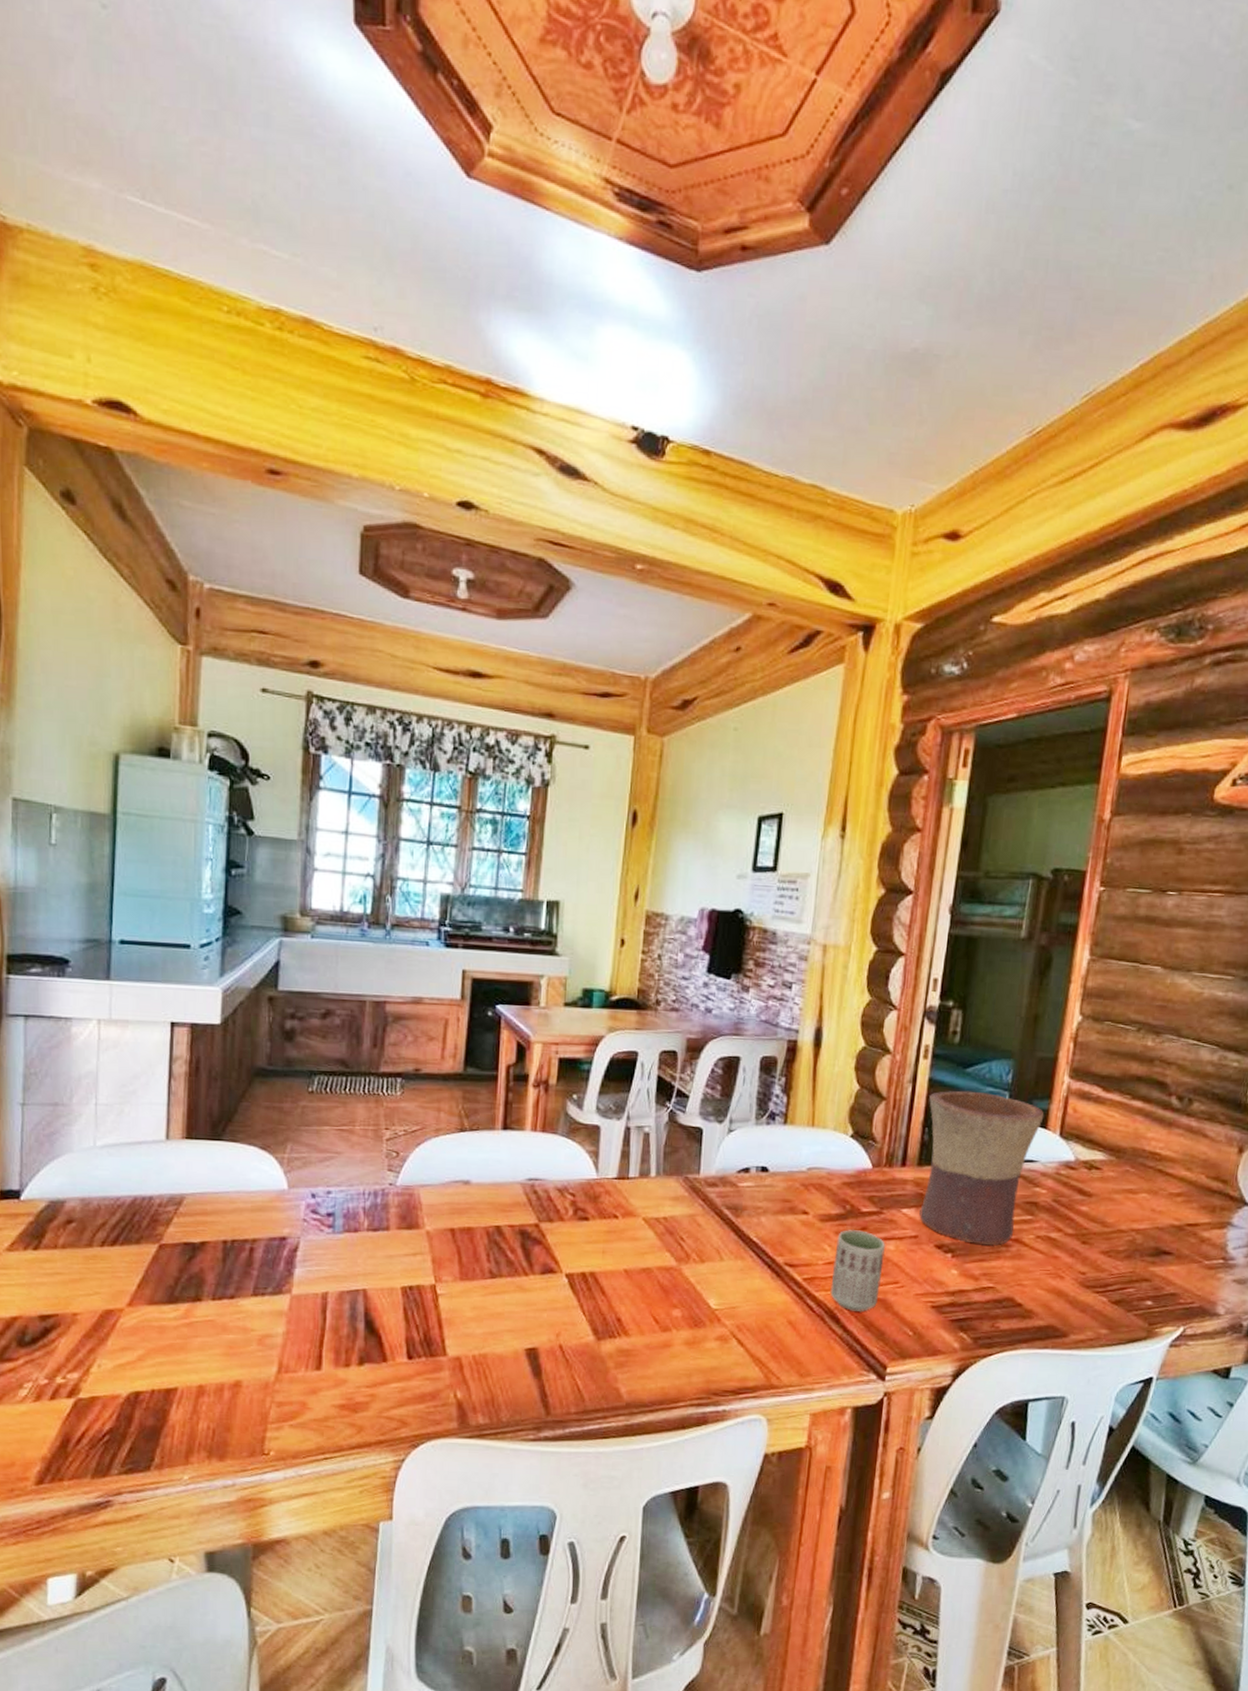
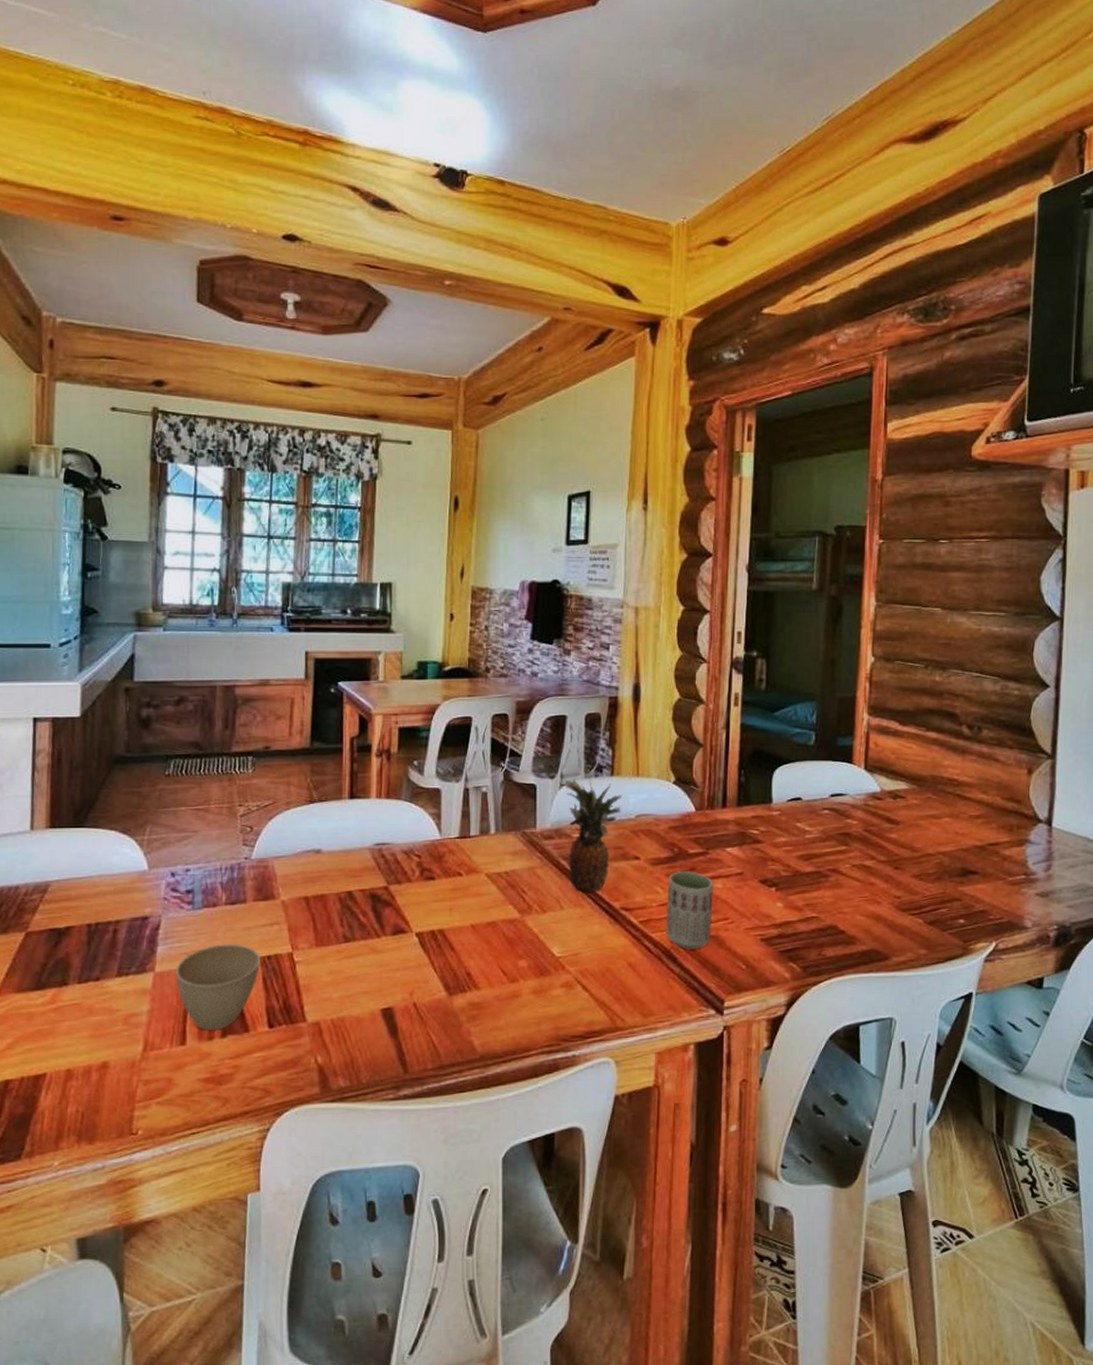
cup: none [313,1270,402,1358] -> present [176,943,261,1031]
fruit: none [731,1124,795,1245] -> present [563,778,622,893]
flower pot: present [919,1090,1044,1246] -> none [743,733,849,877]

